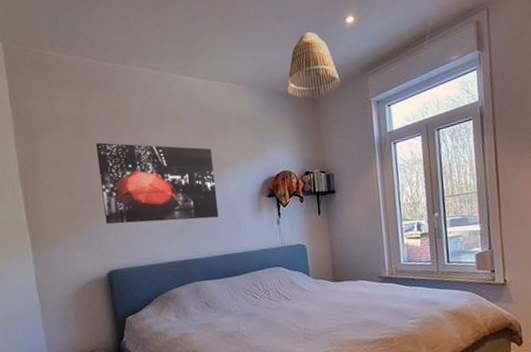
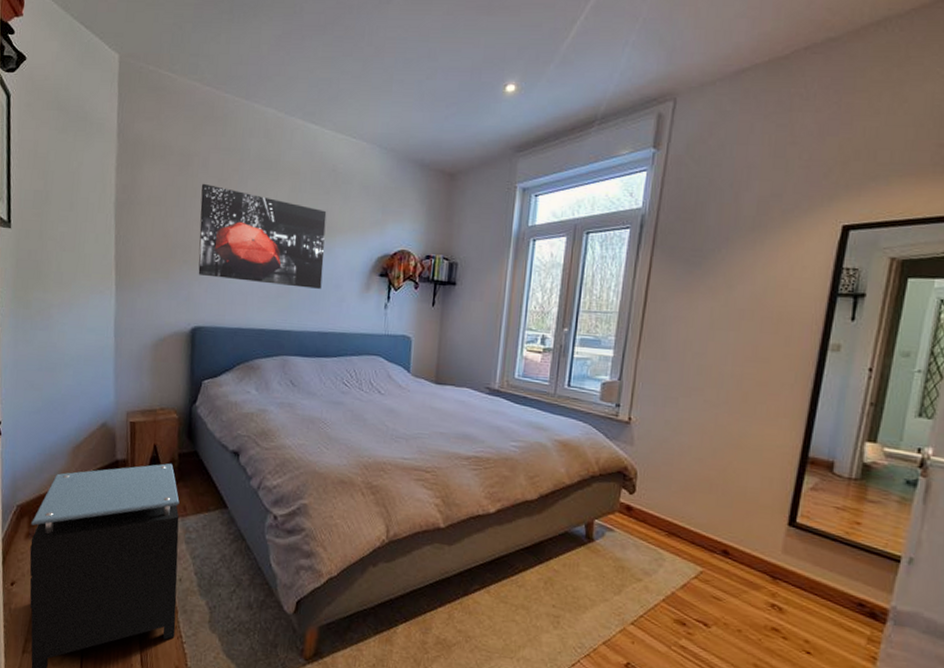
lamp shade: present [287,32,341,98] -> none [423,96,486,172]

